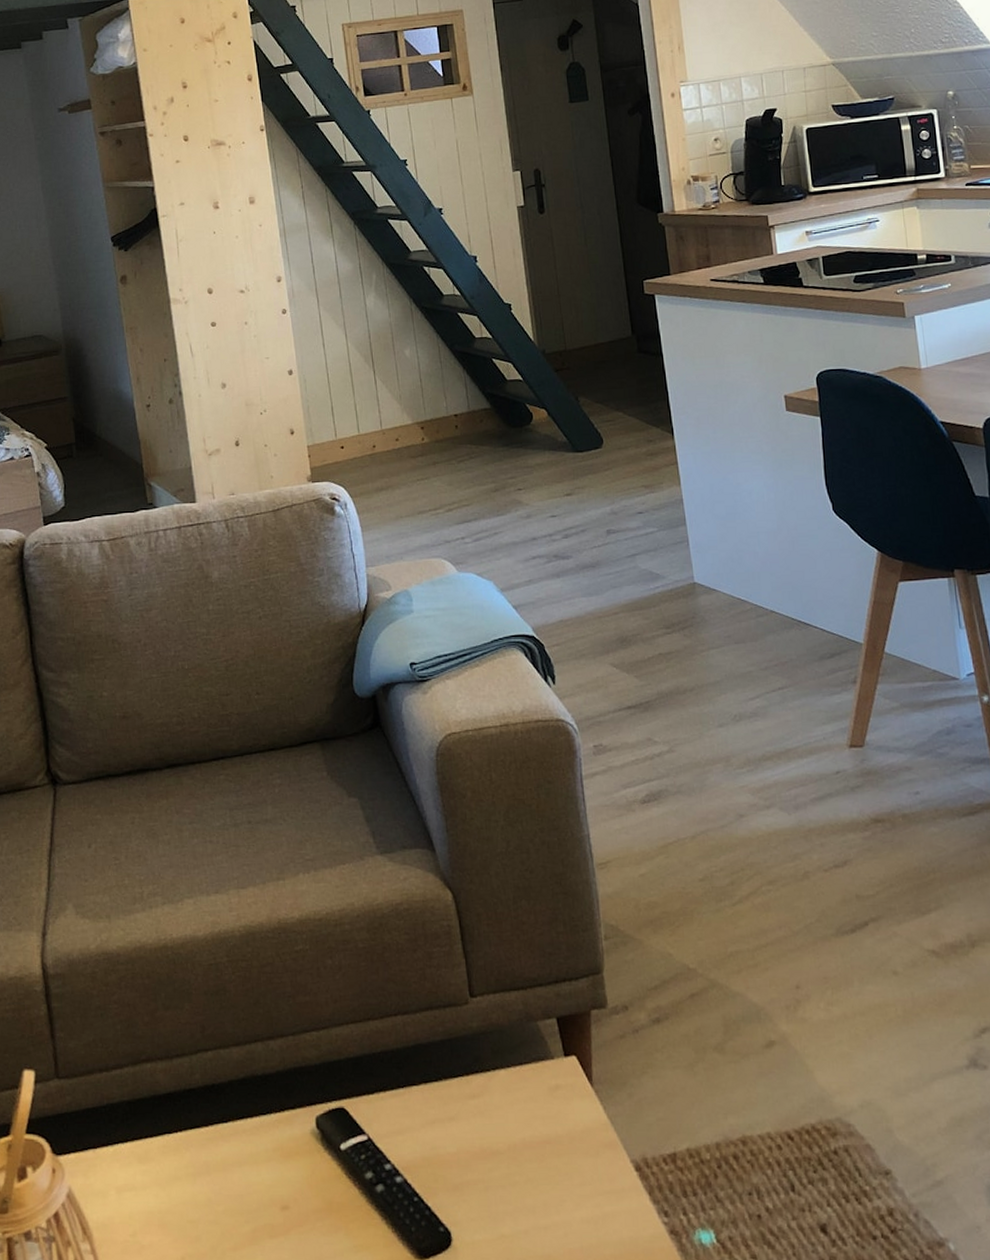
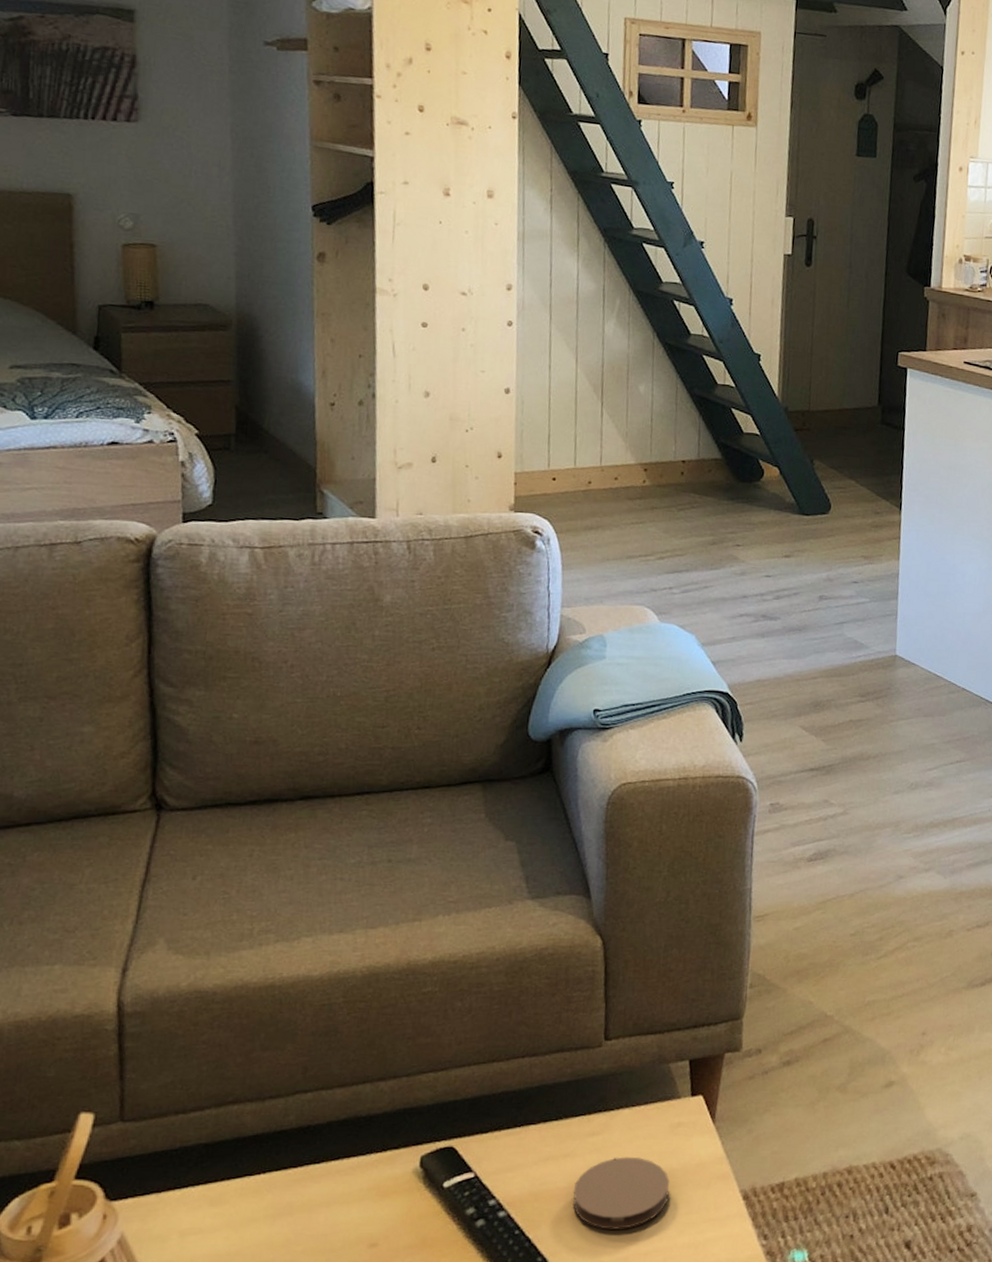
coaster: none [463,1121,559,1200] -> present [572,1157,669,1230]

